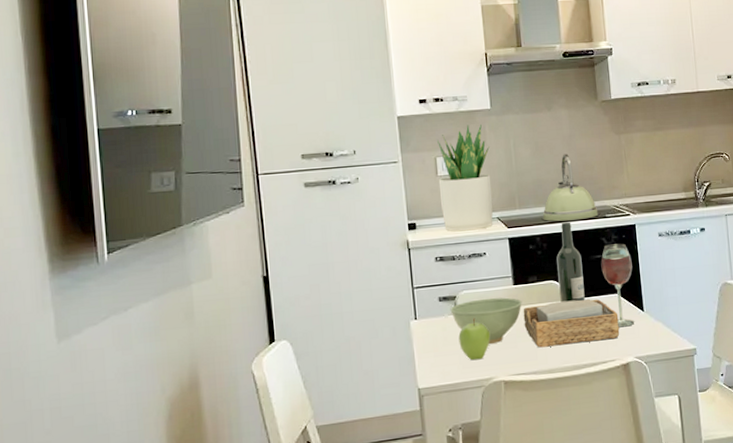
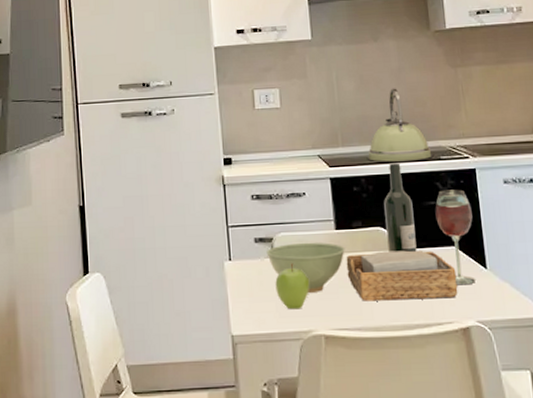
planter: present [437,124,493,232] -> none [255,56,314,169]

